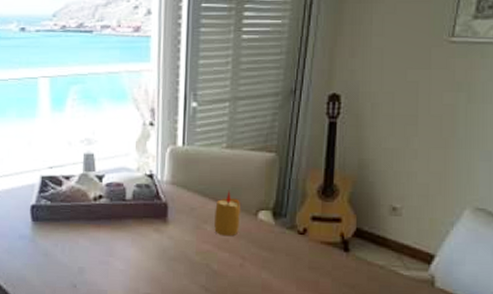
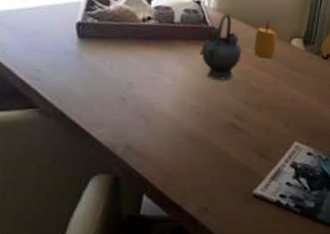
teapot: none [153,187,201,264] -> present [199,14,242,81]

